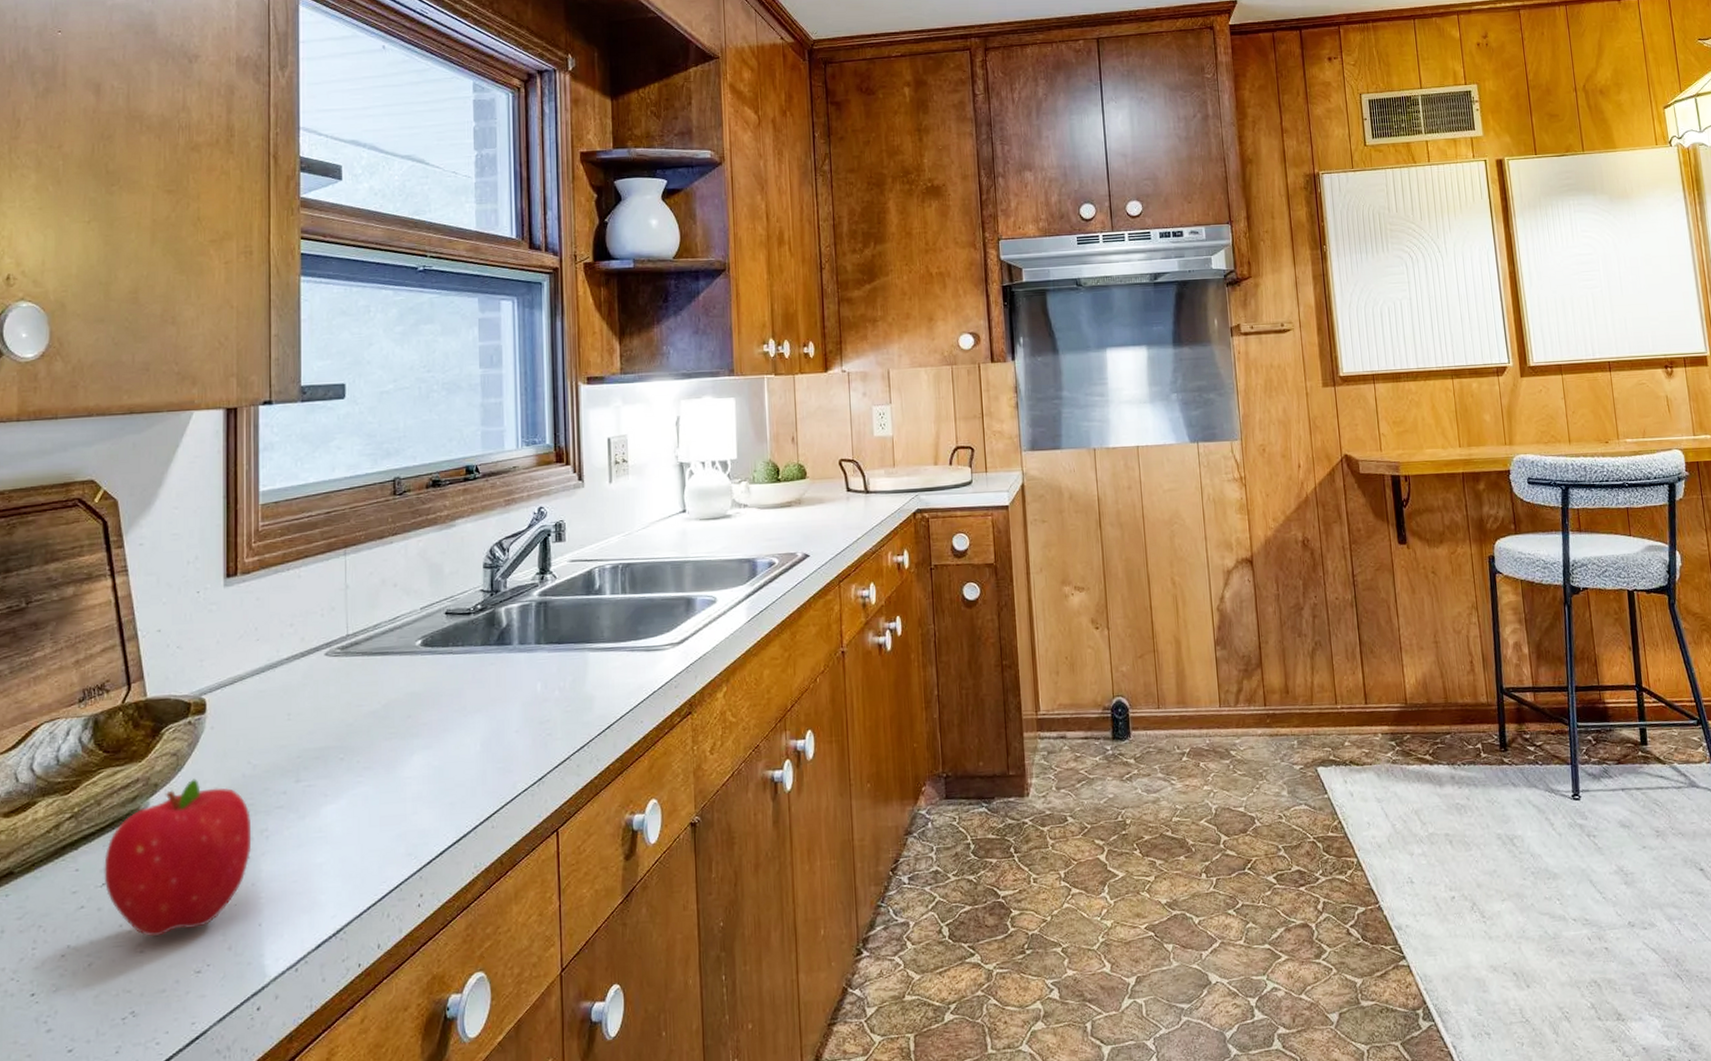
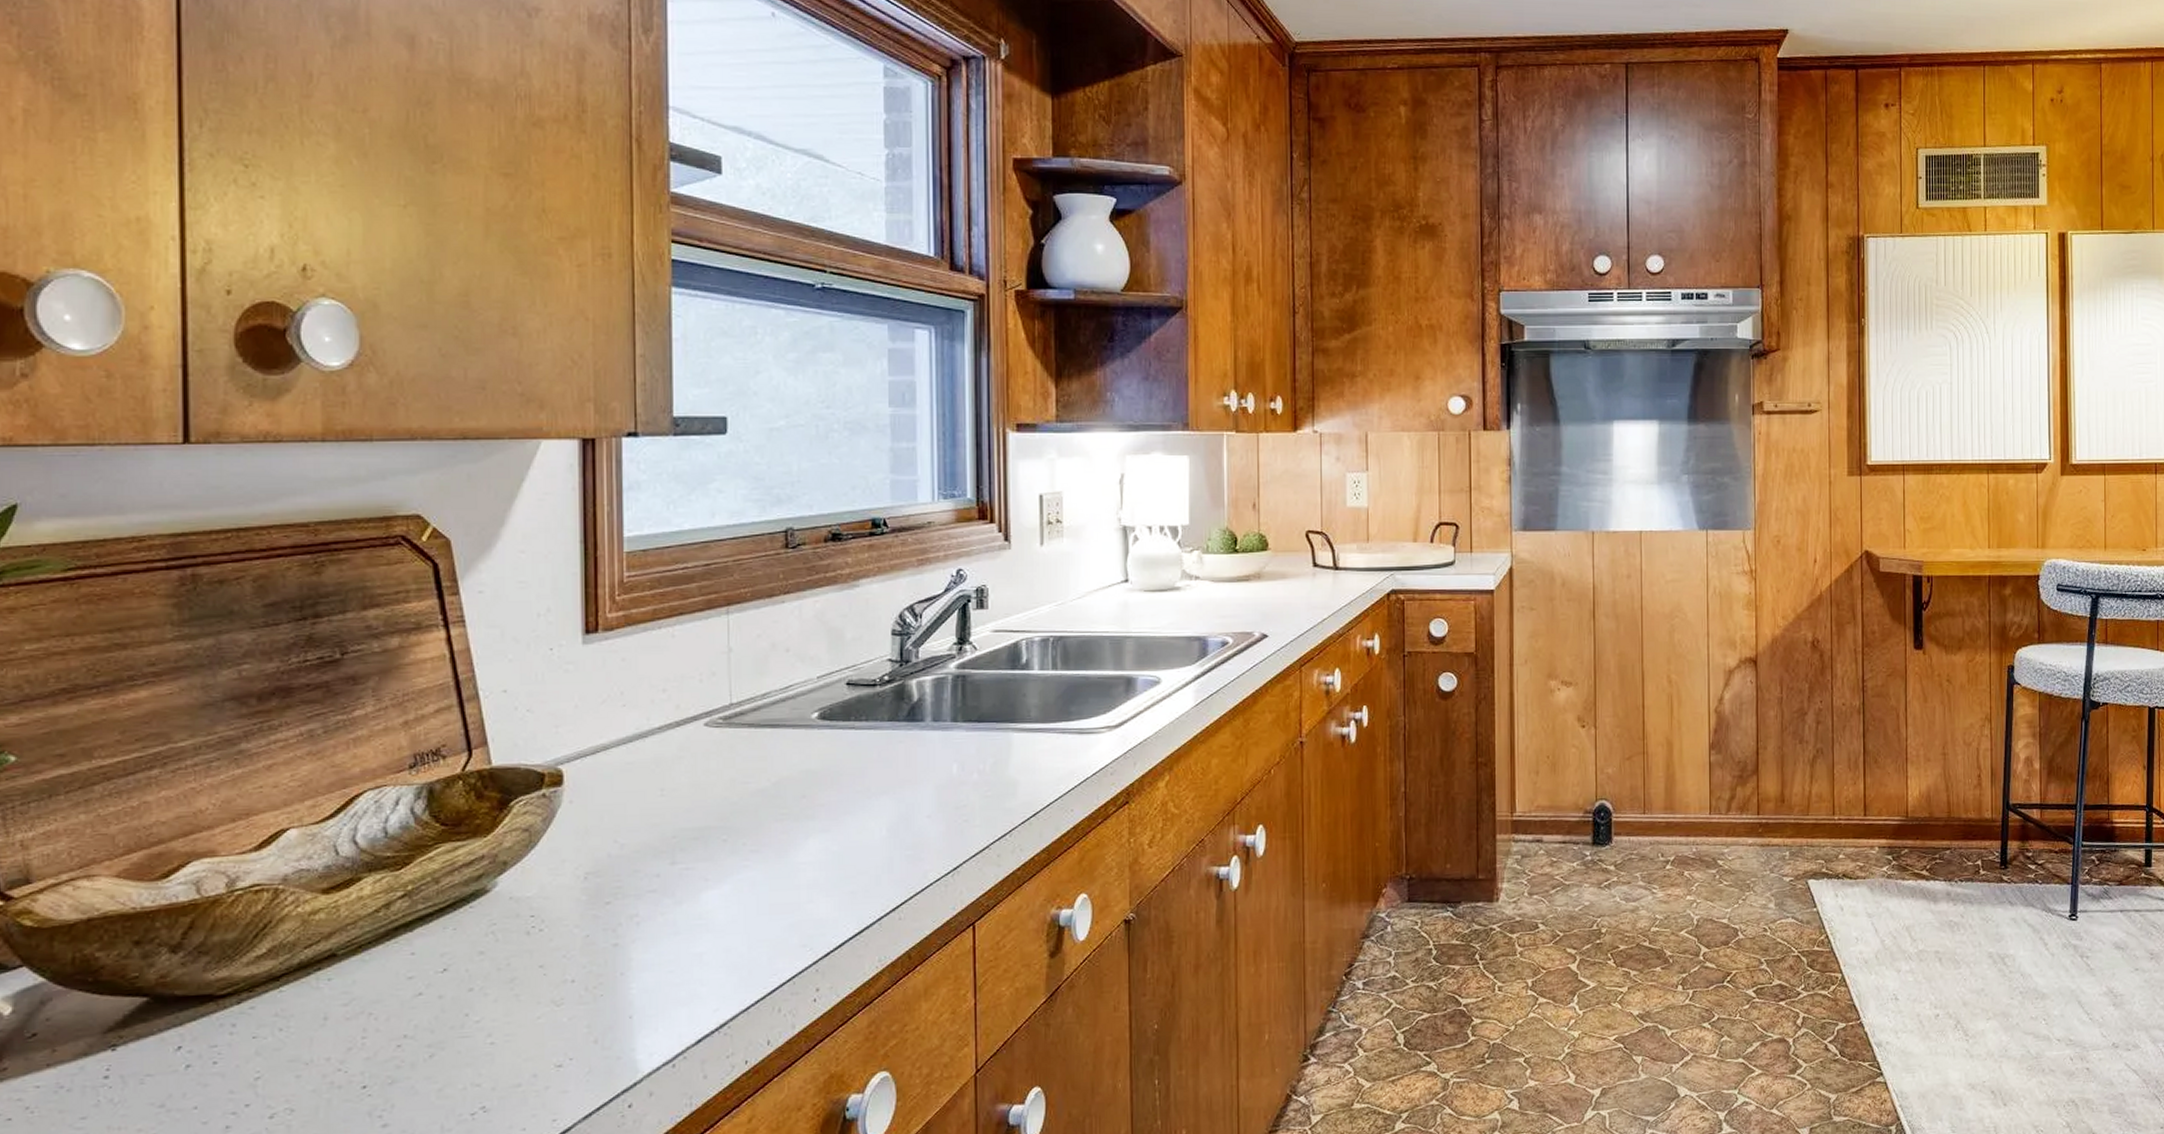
fruit: present [104,779,252,937] -> none [445,857,620,1028]

